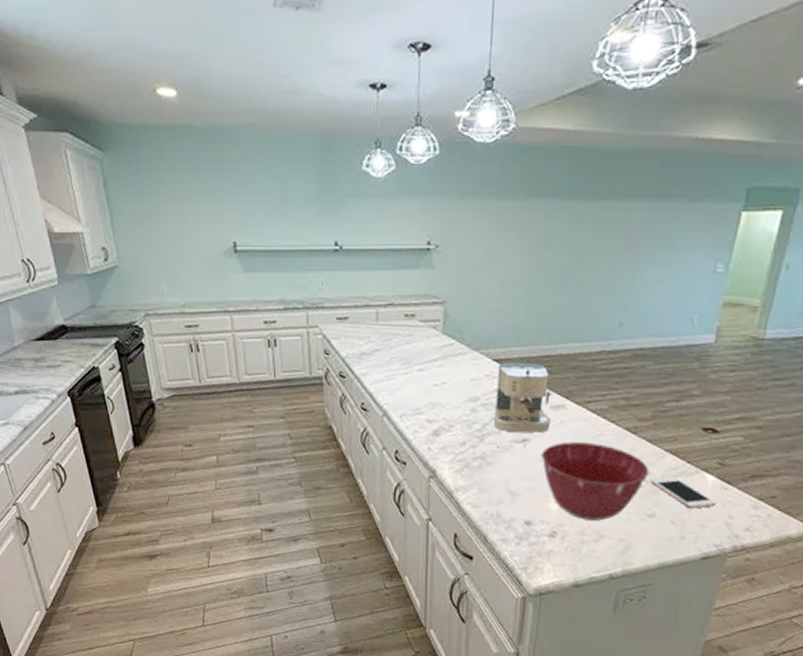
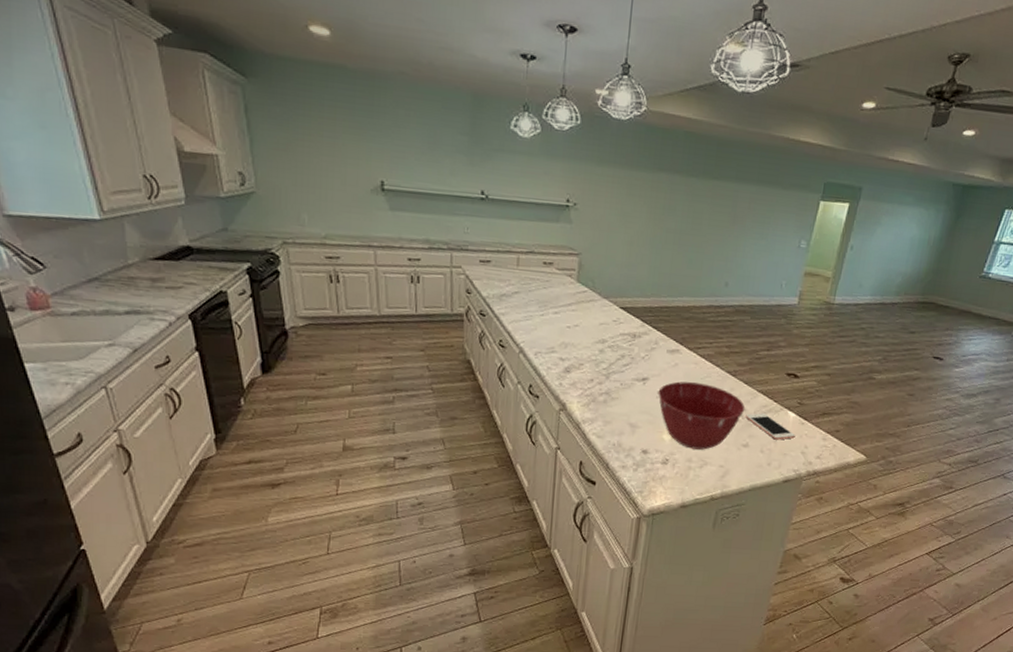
coffee maker: present [493,361,552,433] -> none [618,309,669,373]

